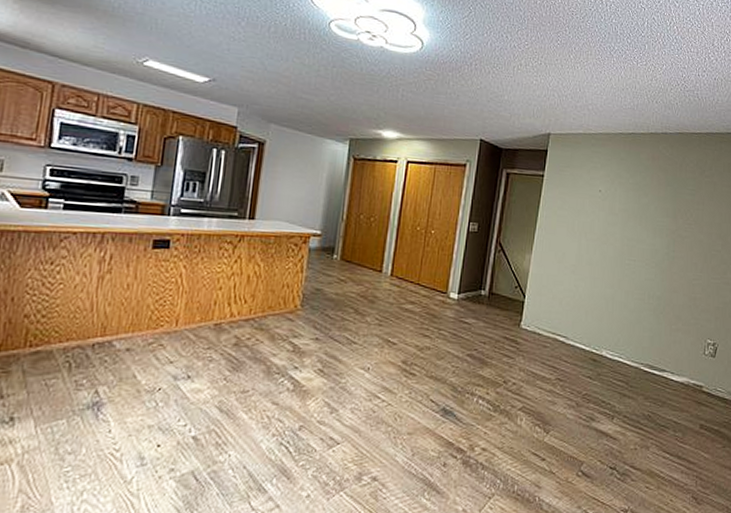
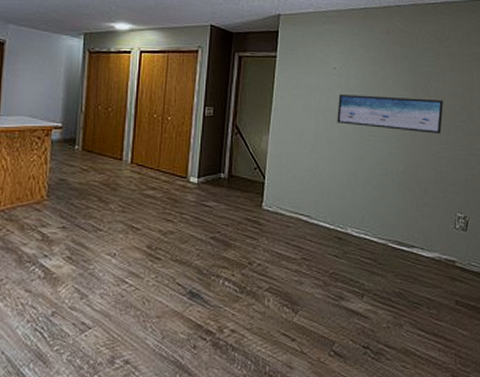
wall art: none [599,217,701,261] -> present [337,94,443,134]

